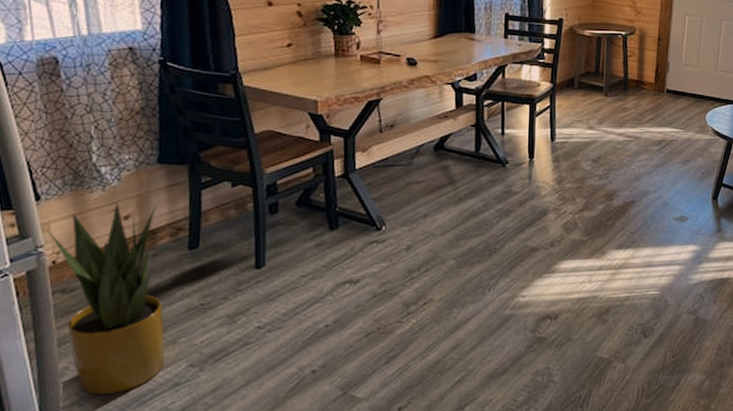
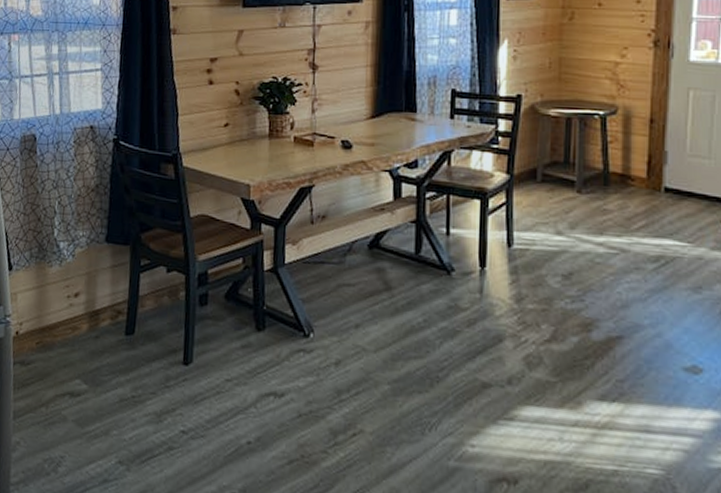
planter: present [47,204,166,395] -> none [14,280,101,479]

